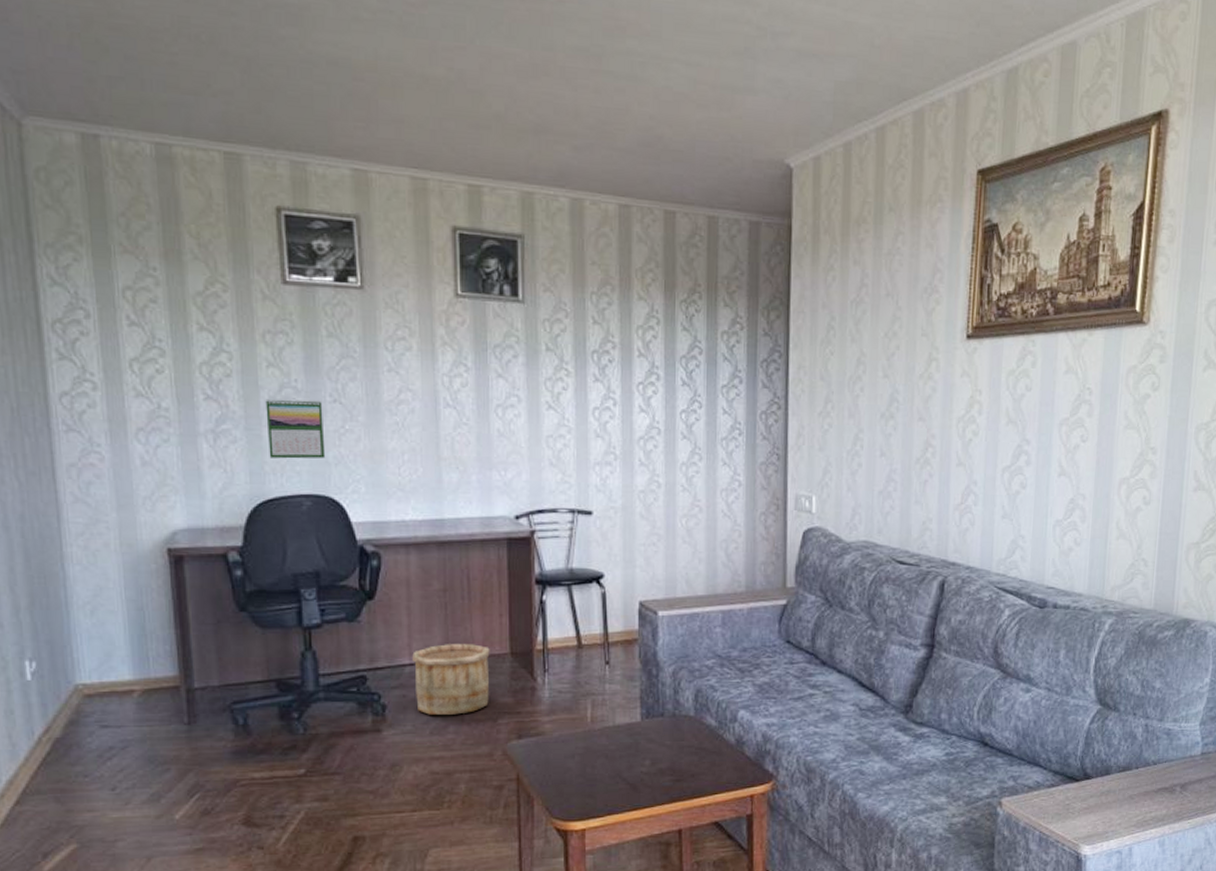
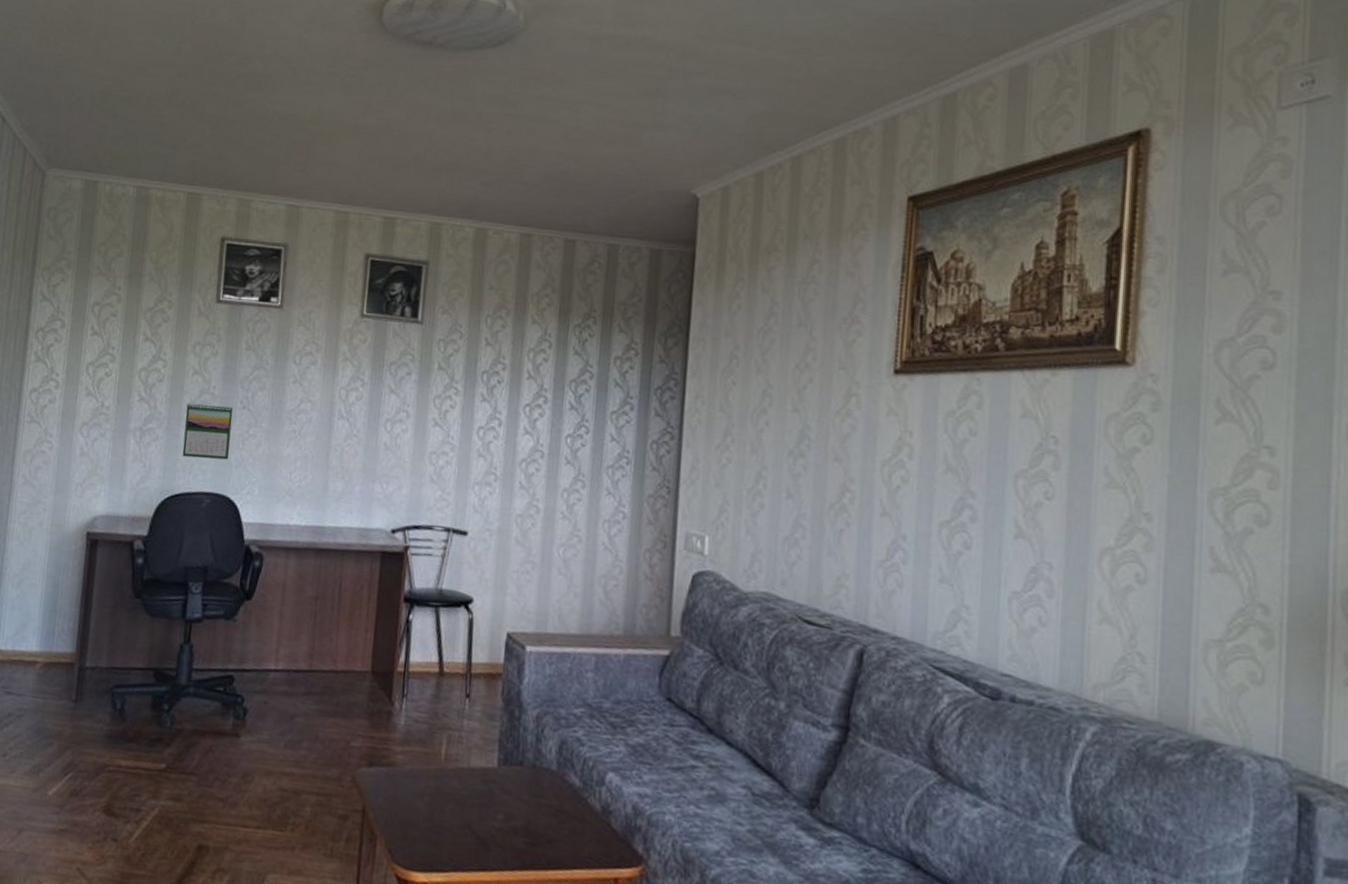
wooden bucket: present [412,644,490,715] -> none [276,653,352,730]

